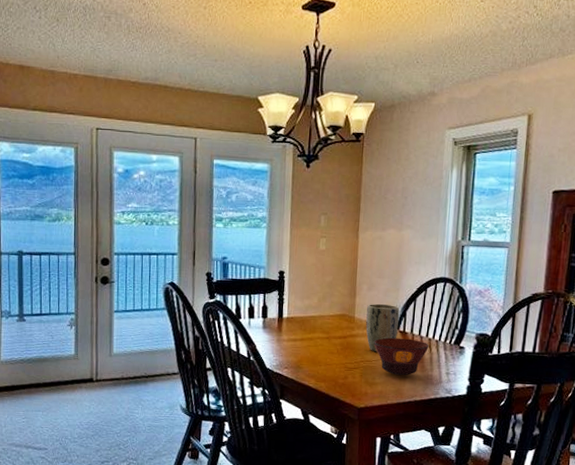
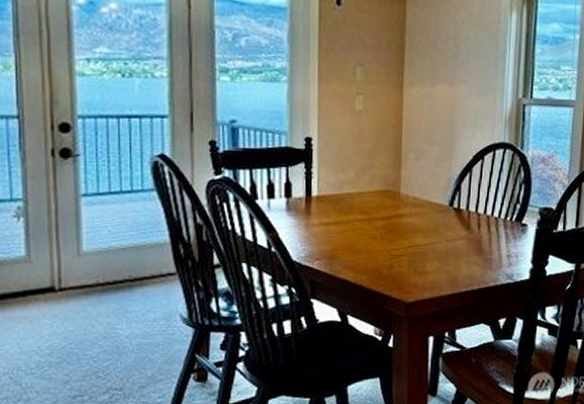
plant pot: present [366,303,399,352] -> none [414,175,453,235]
bowl: present [374,337,430,376] -> none [423,216,488,262]

